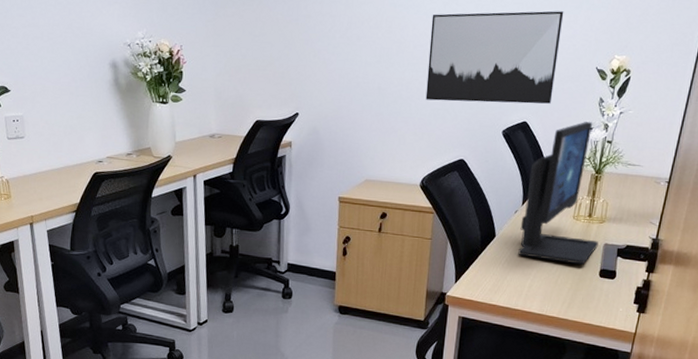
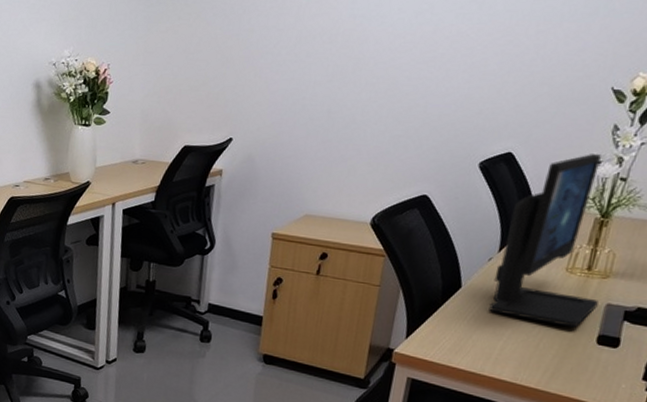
wall art: present [425,11,564,104] -> none [384,19,573,132]

